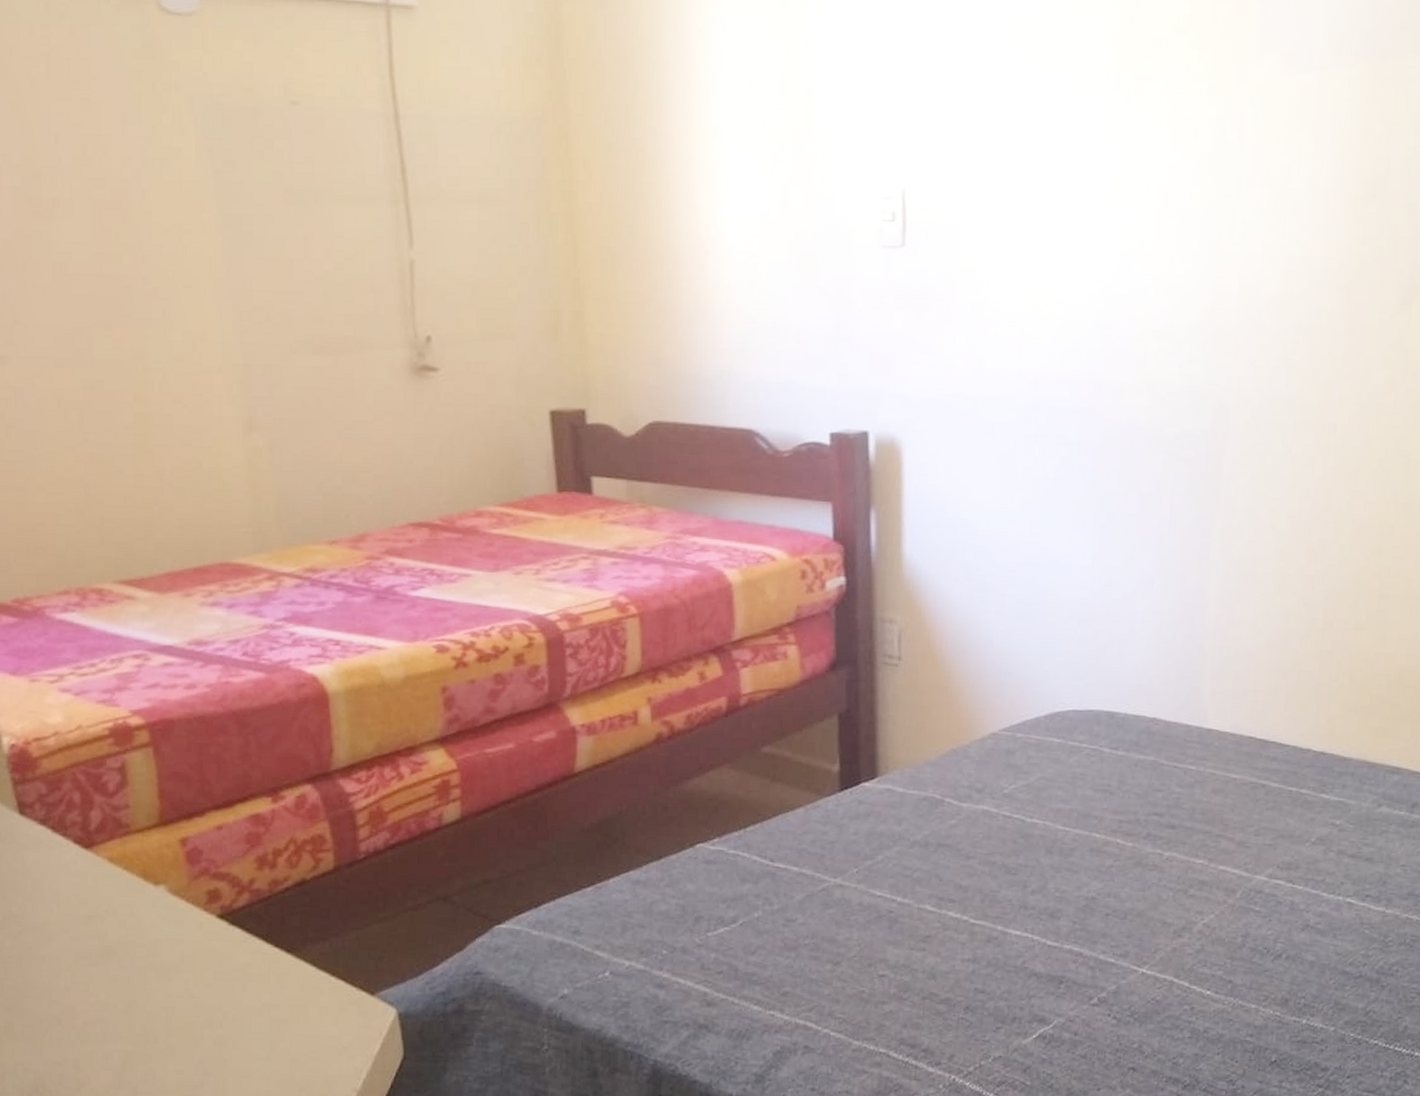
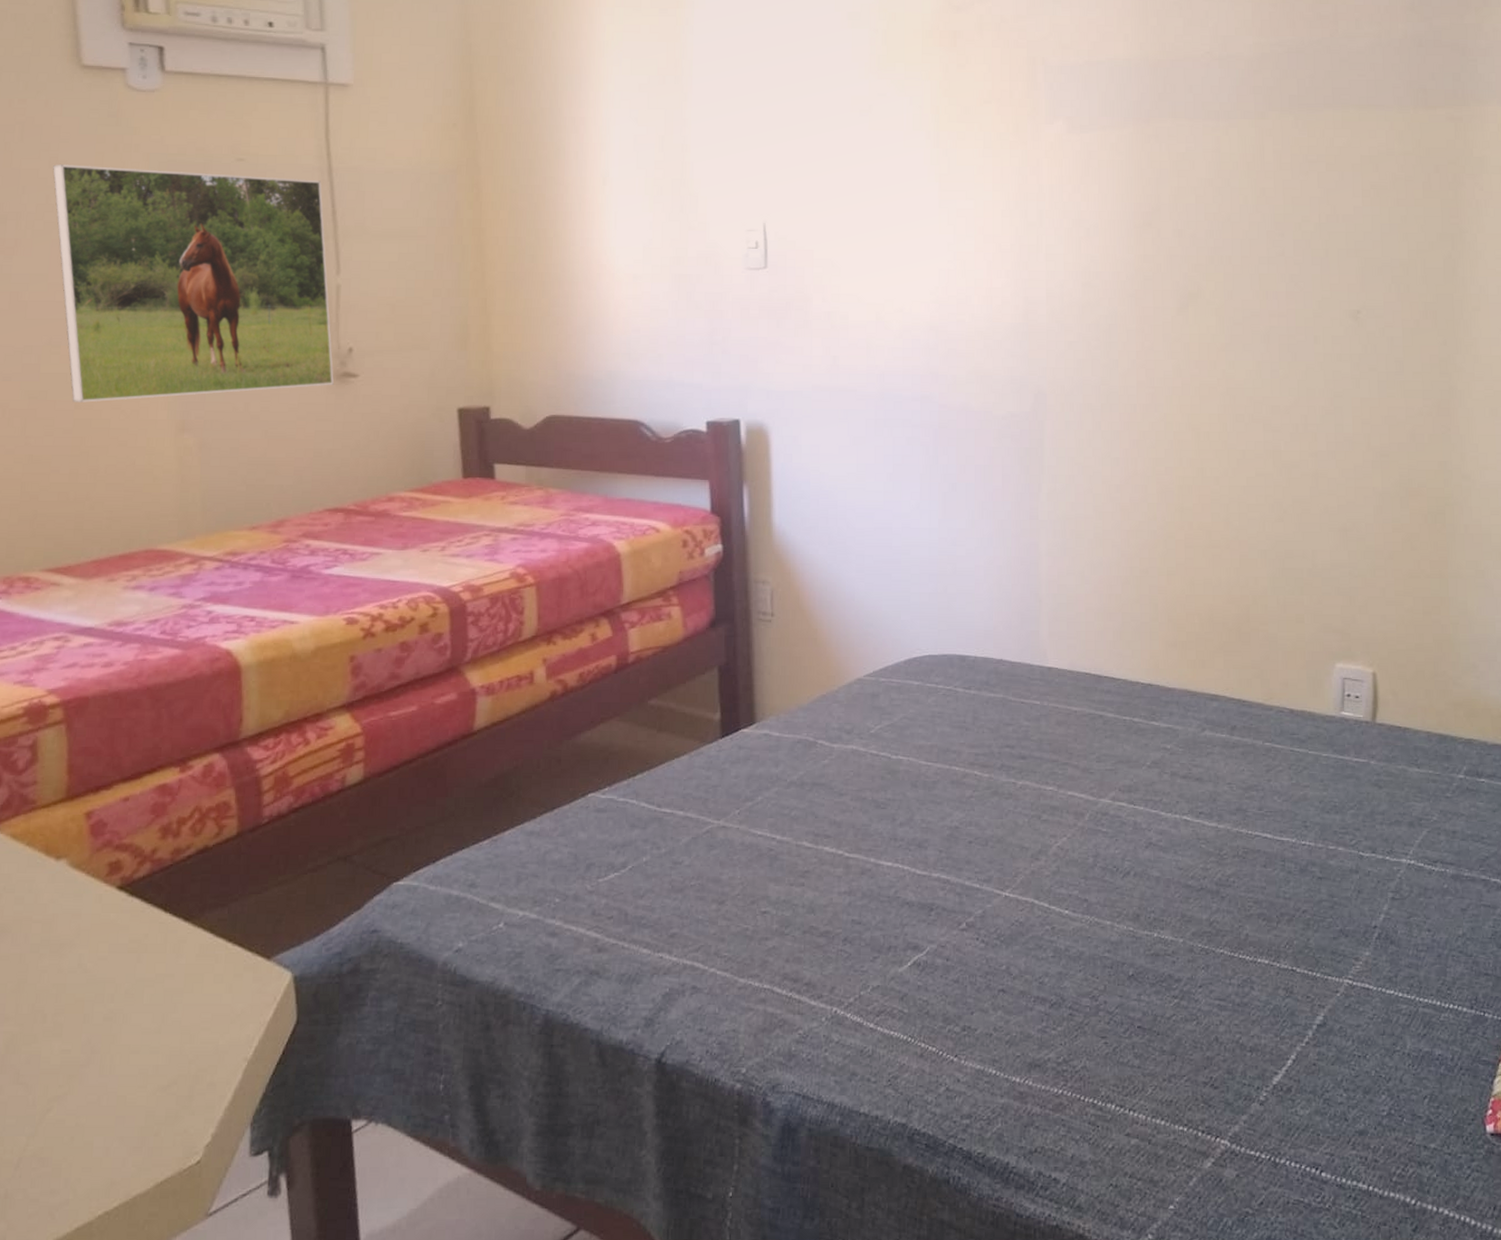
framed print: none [86,107,412,395] -> present [53,164,334,403]

